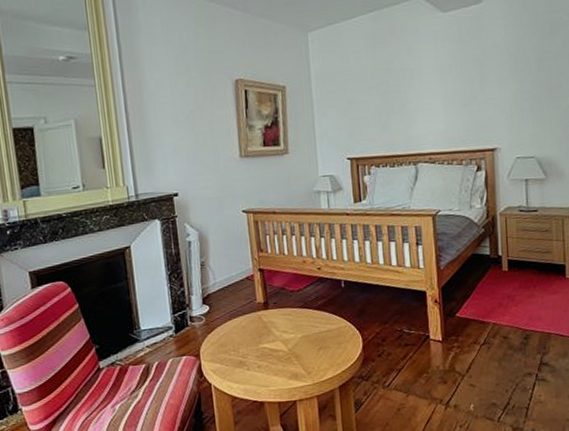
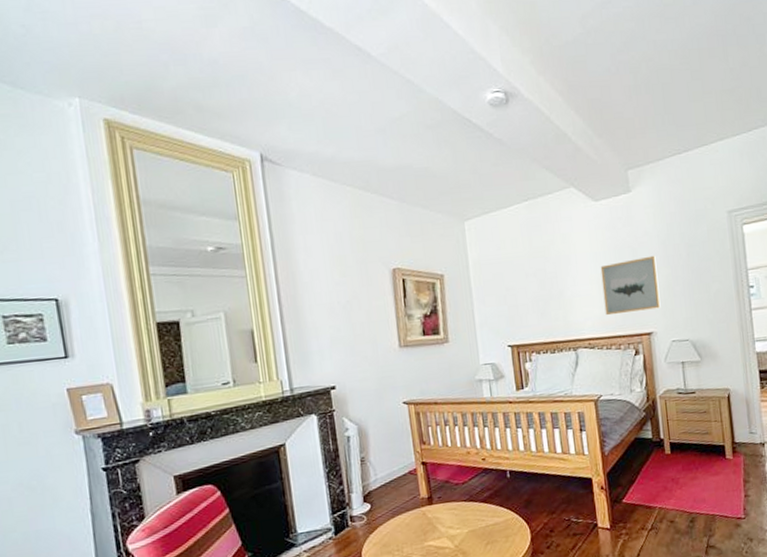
wall art: none [445,69,507,131] -> present [600,255,661,316]

